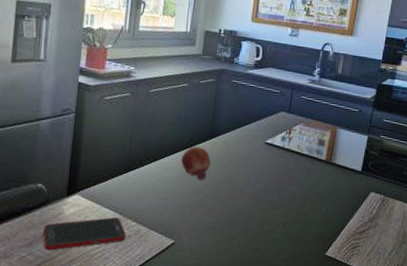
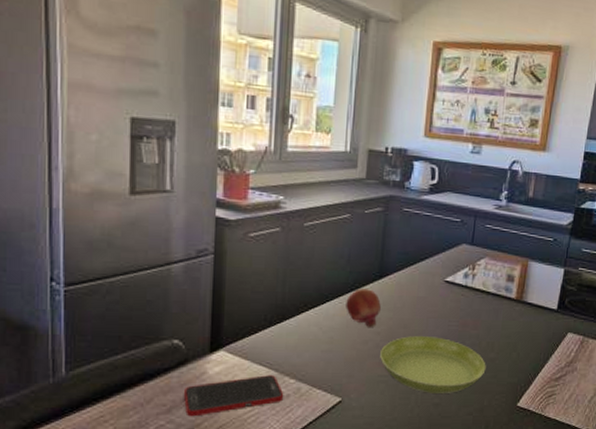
saucer: none [208,189,299,241] -> present [380,336,486,393]

